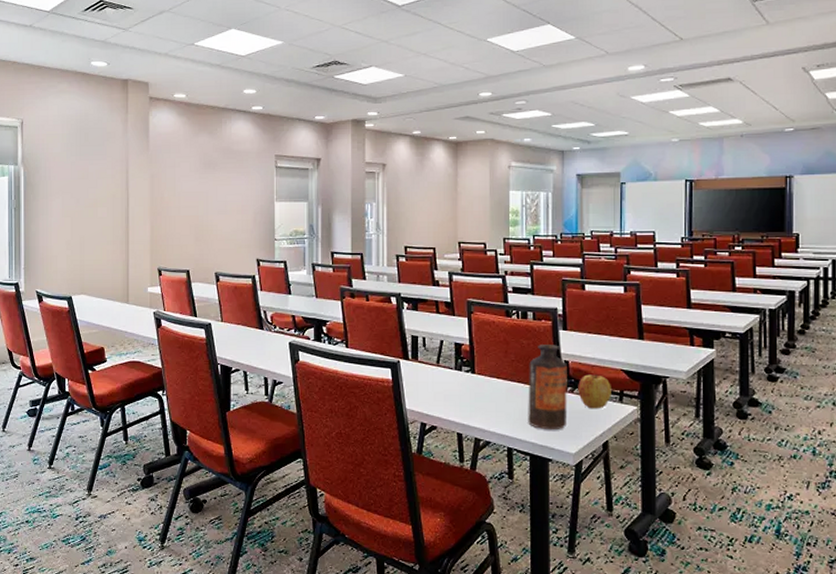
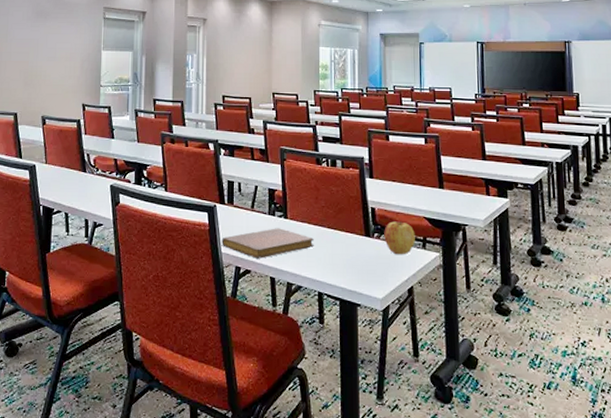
notebook: none [406,383,503,415] -> present [221,228,314,259]
bottle: present [528,345,567,430] -> none [337,192,375,276]

